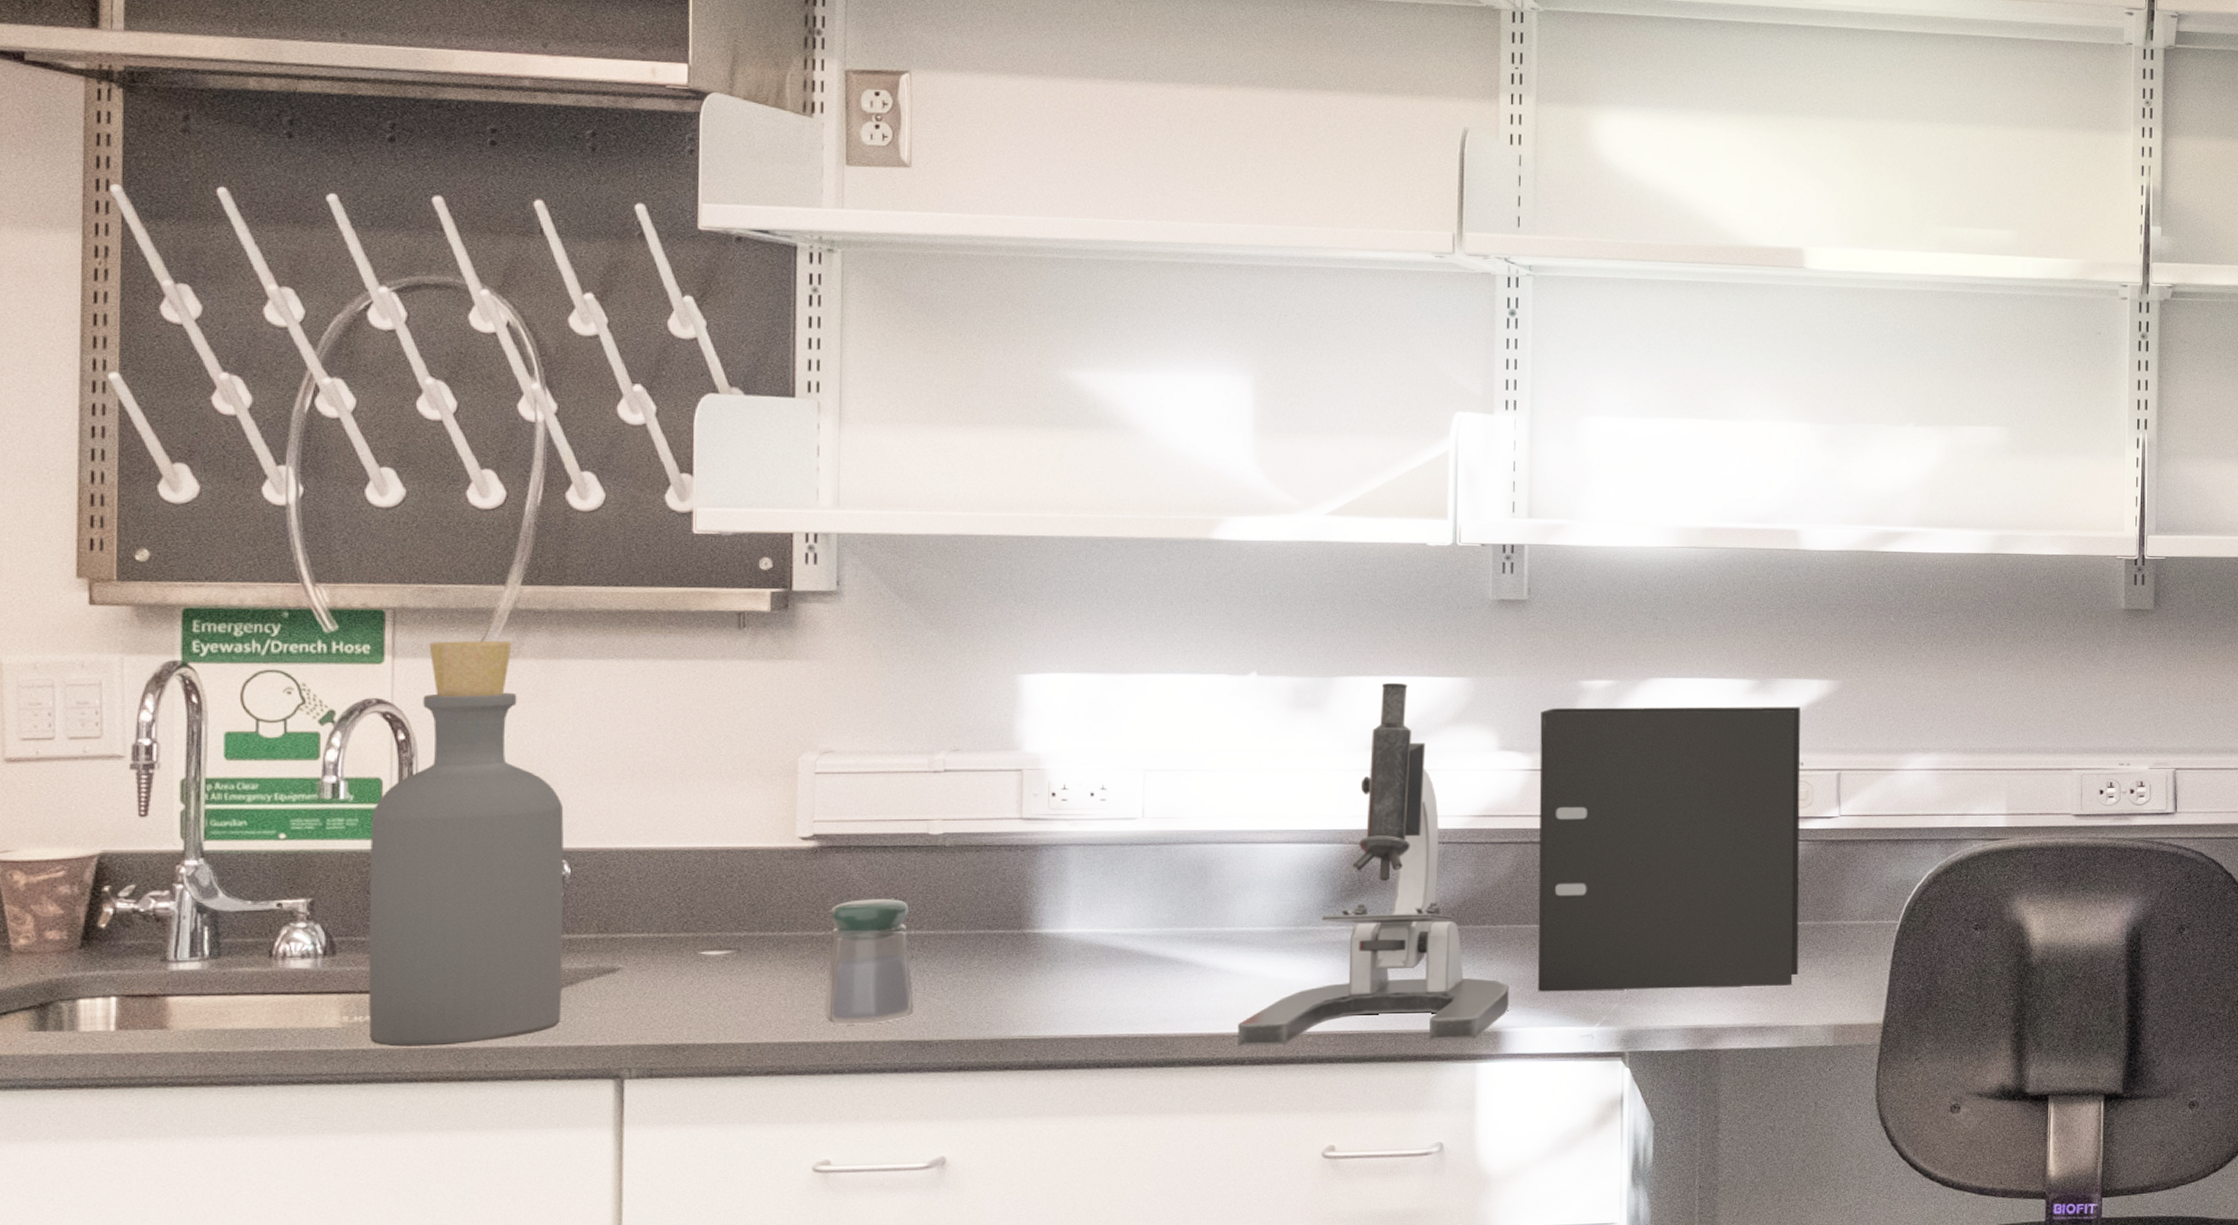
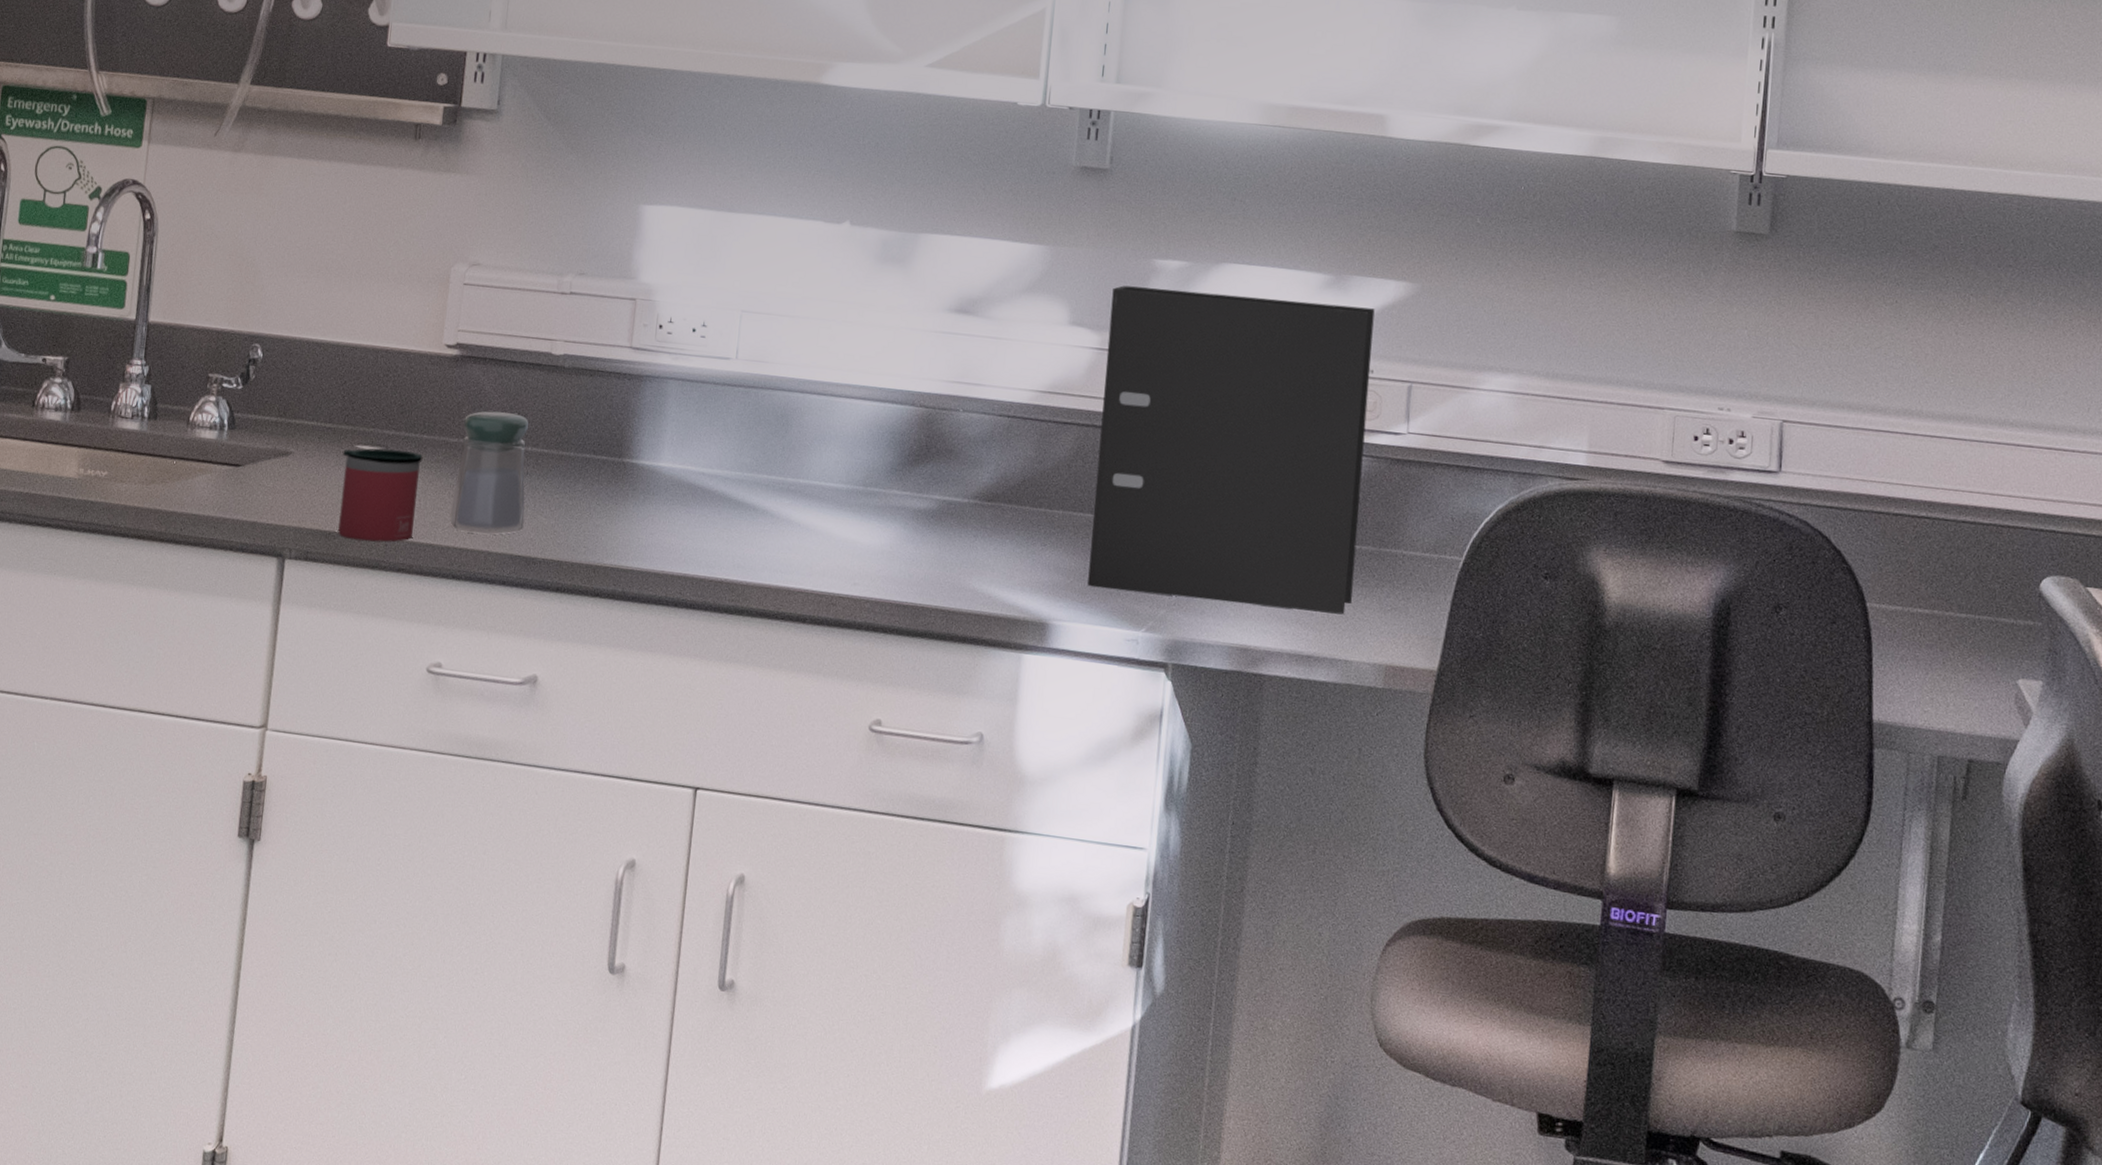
bottle: present [368,641,564,1047] -> none [97,131,263,507]
beverage cup: none [685,951,784,1050] -> present [338,448,423,543]
microscope: present [1238,682,1509,1047] -> none [801,243,1060,628]

